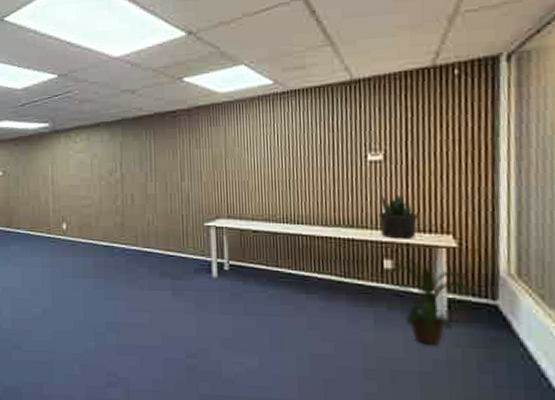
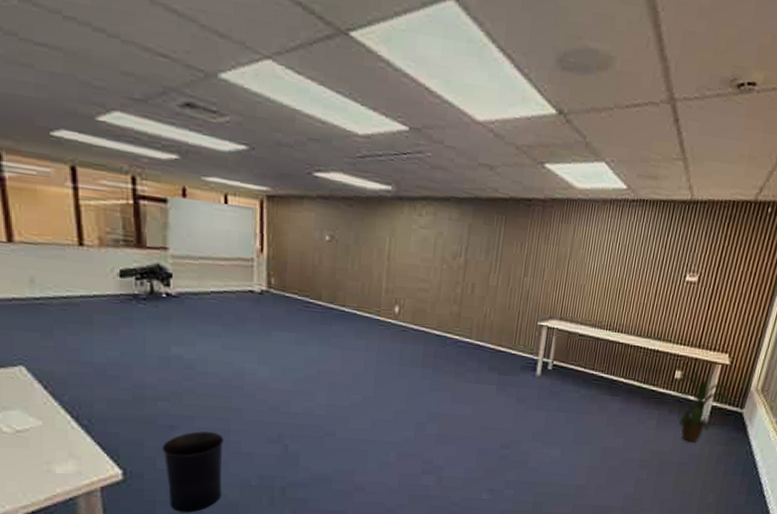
planter: present [379,194,419,239] -> none [679,313,710,355]

